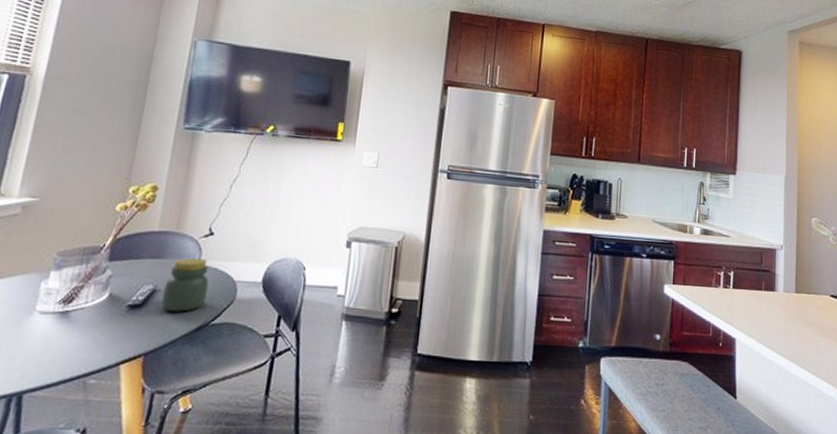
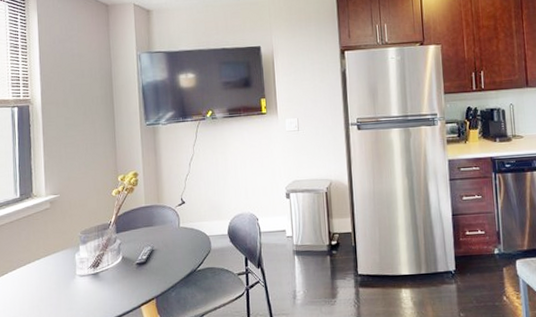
jar: present [161,257,209,312] -> none [159,222,190,264]

